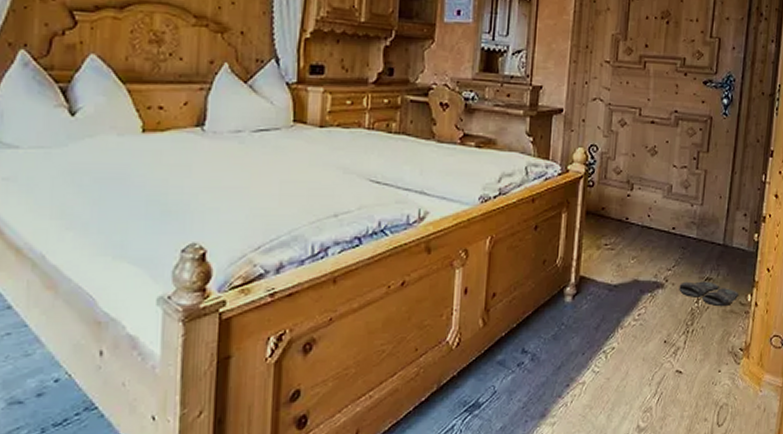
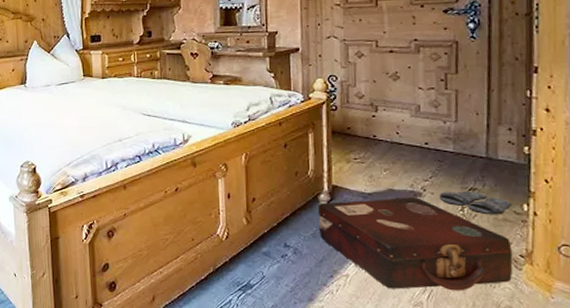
suitcase: none [561,288,735,395] -> present [317,196,513,291]

